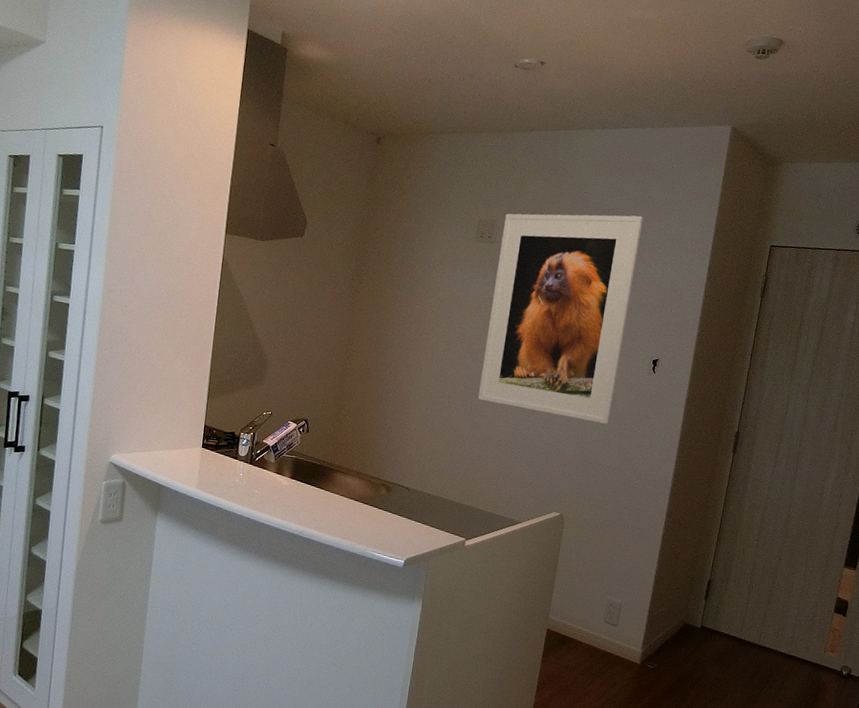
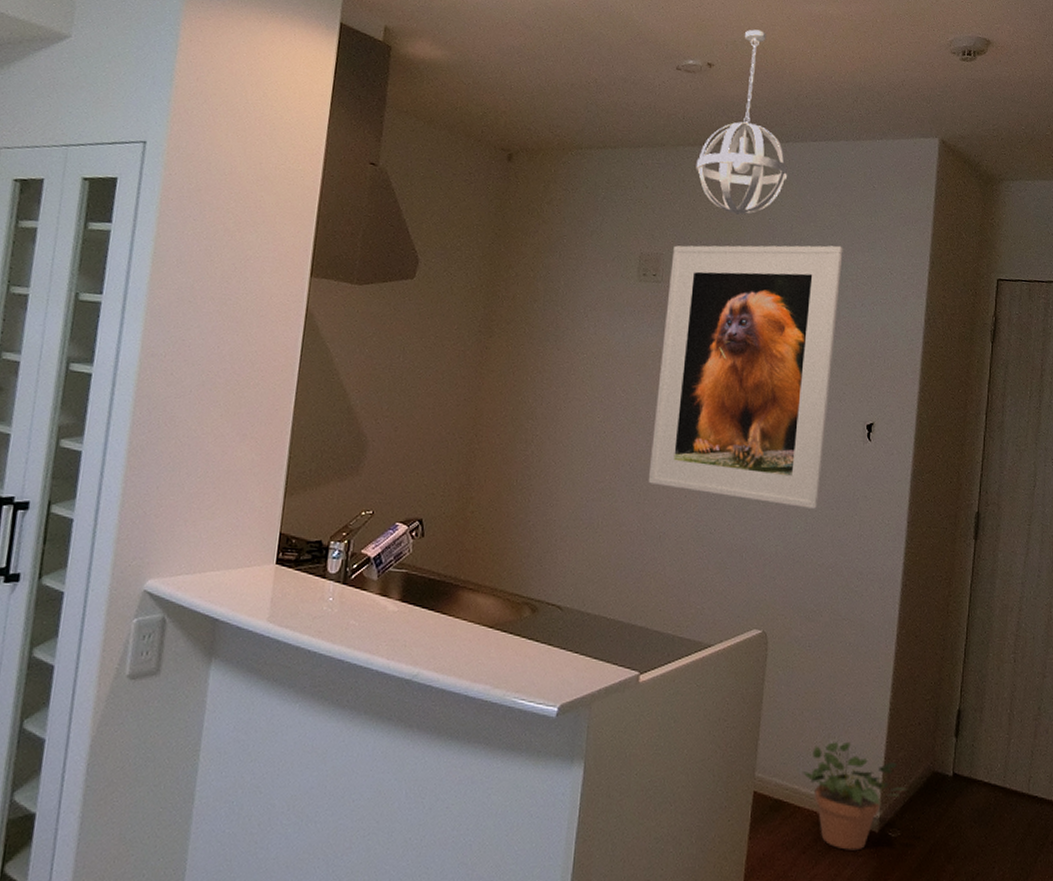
pendant light: none [526,32,603,189] -> present [696,29,788,215]
potted plant: none [584,597,664,676] -> present [802,742,907,851]

